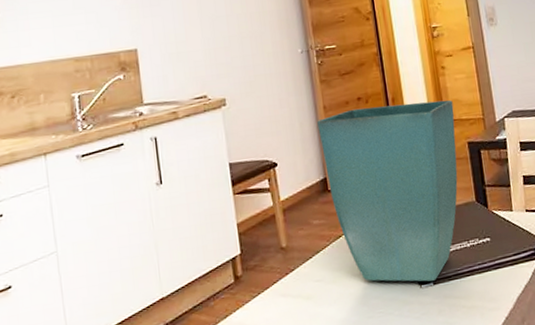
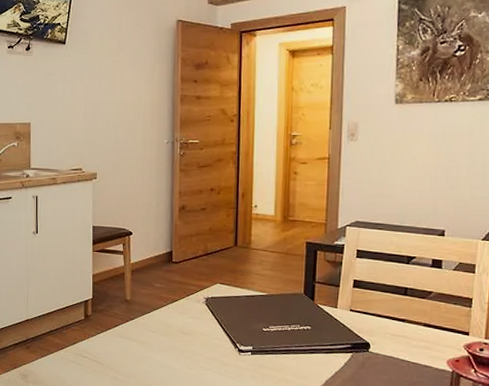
flower pot: present [317,100,458,282] -> none [171,197,299,351]

